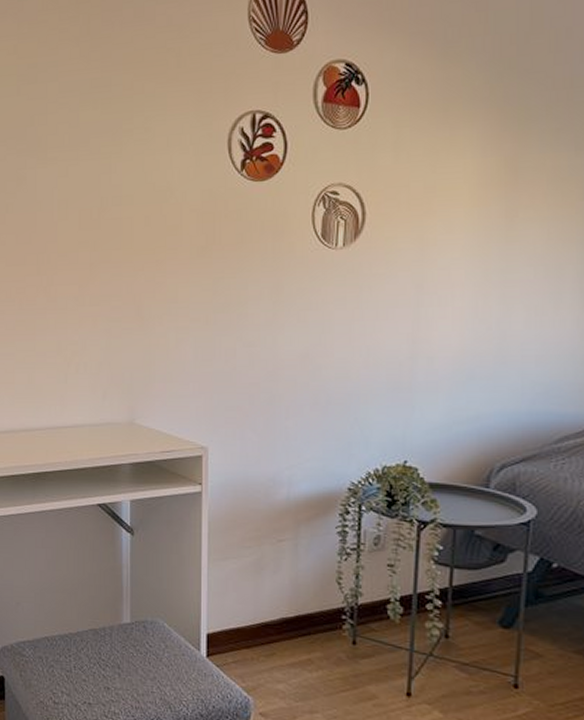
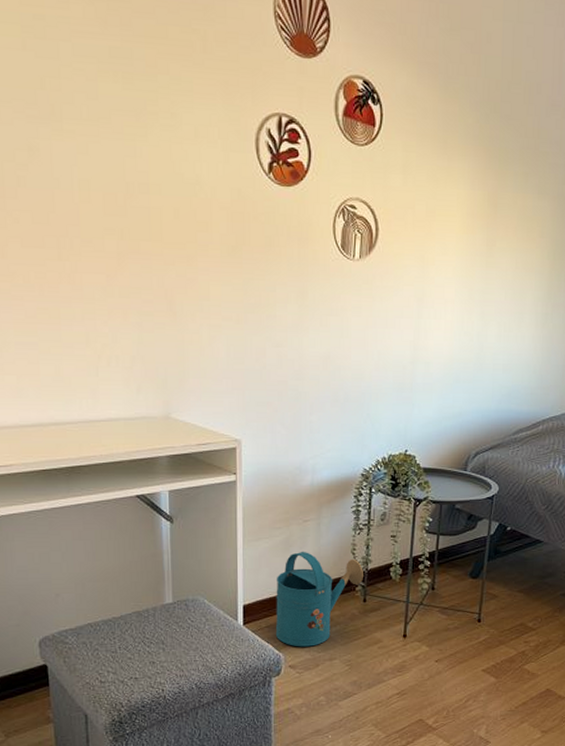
watering can: none [243,575,352,693] -> present [275,551,363,647]

